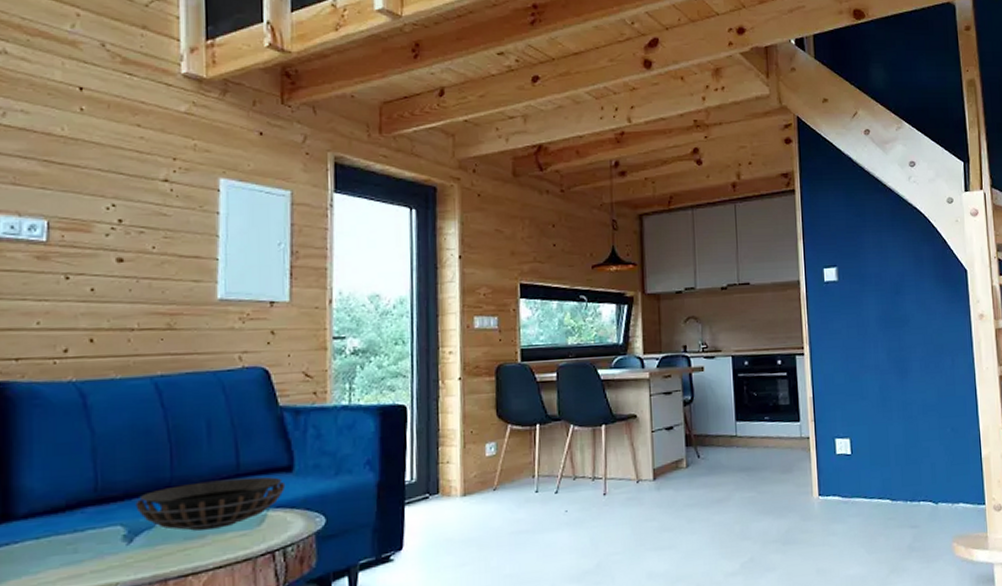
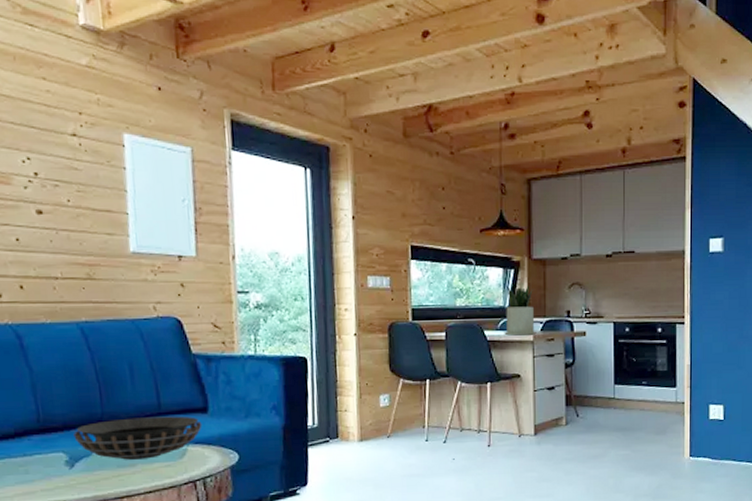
planter: none [618,321,653,375] -> present [504,286,537,337]

